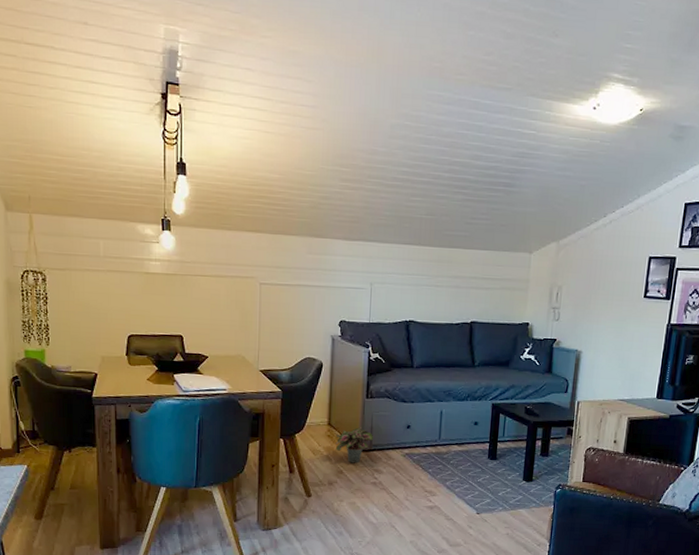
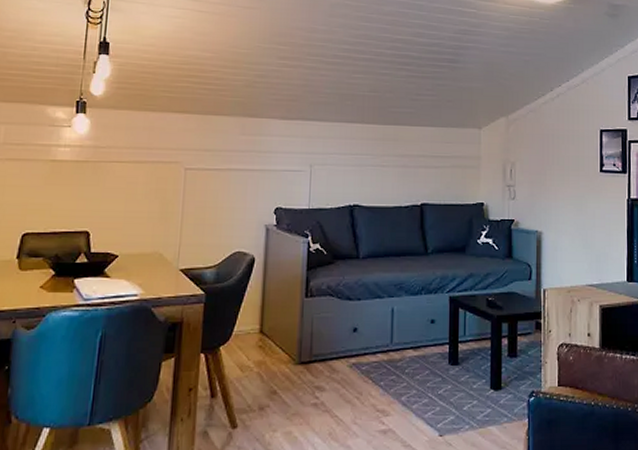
potted plant: present [335,427,373,463] -> none [268,334,313,380]

